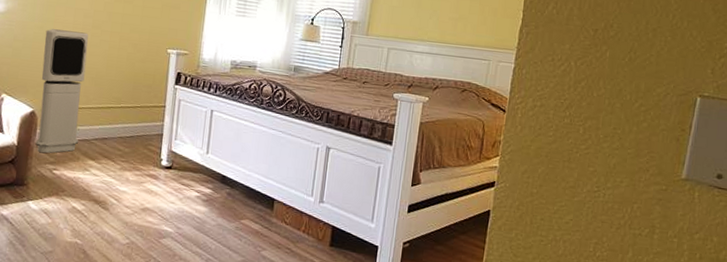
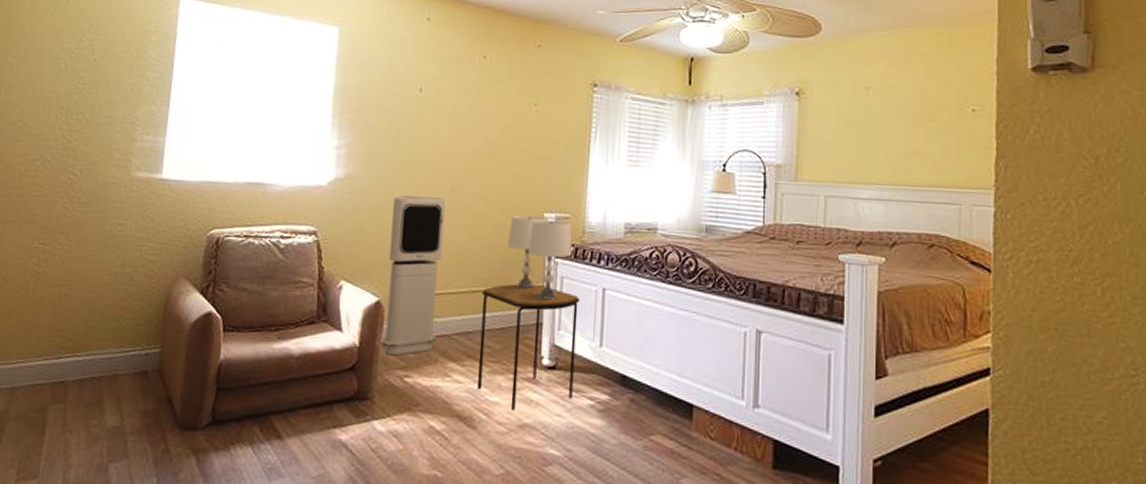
side table: none [110,103,193,198] -> present [477,284,580,411]
table lamp: none [137,50,189,117] -> present [507,215,572,300]

